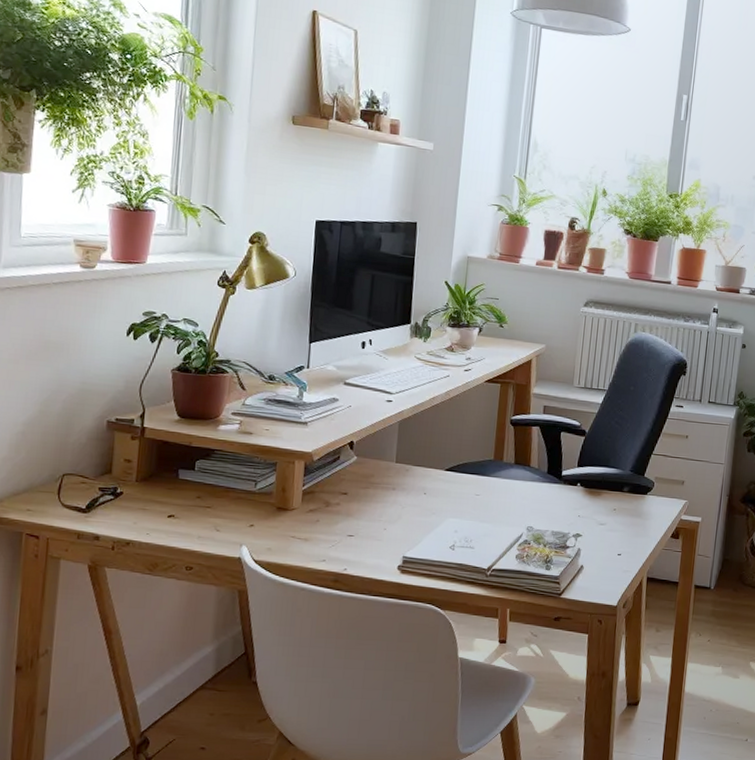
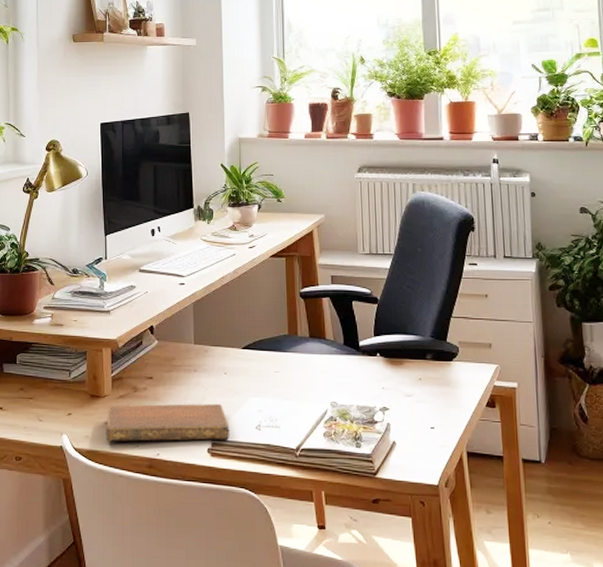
notebook: none [290,519,423,558] -> present [106,404,230,442]

